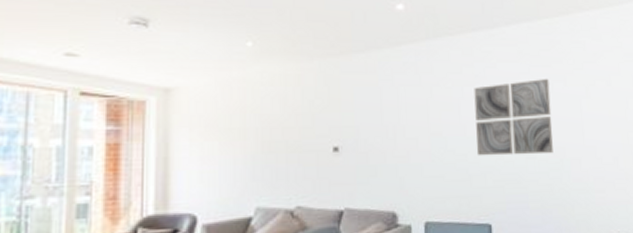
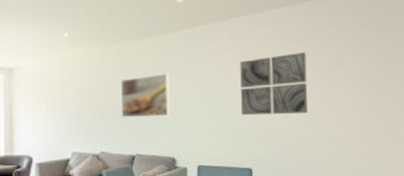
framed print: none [325,101,389,159] -> present [121,74,170,118]

